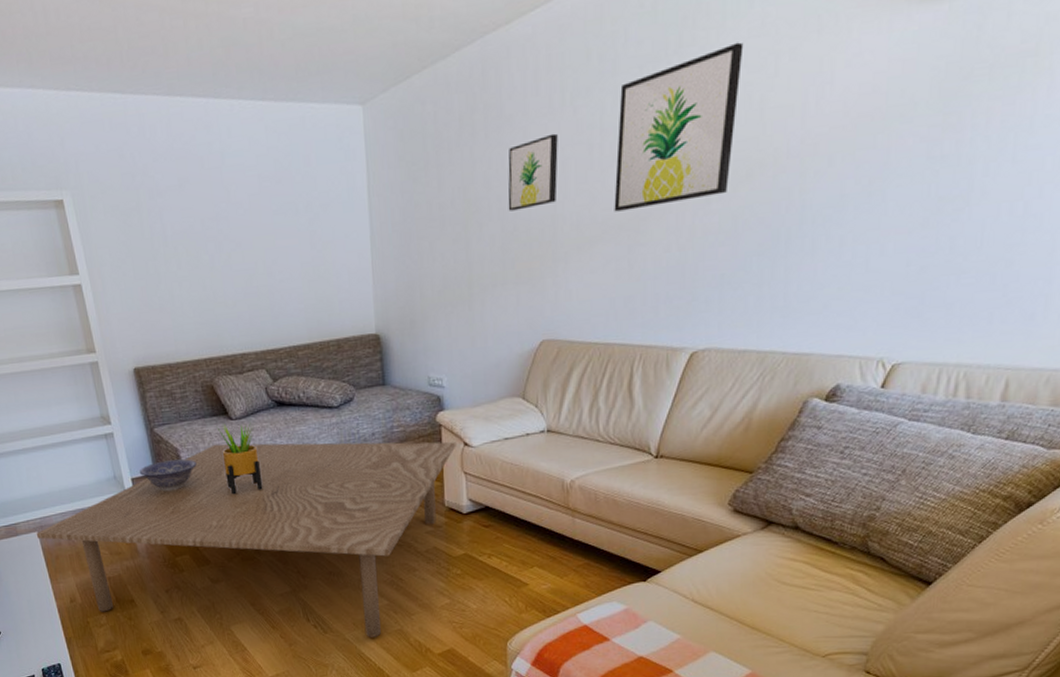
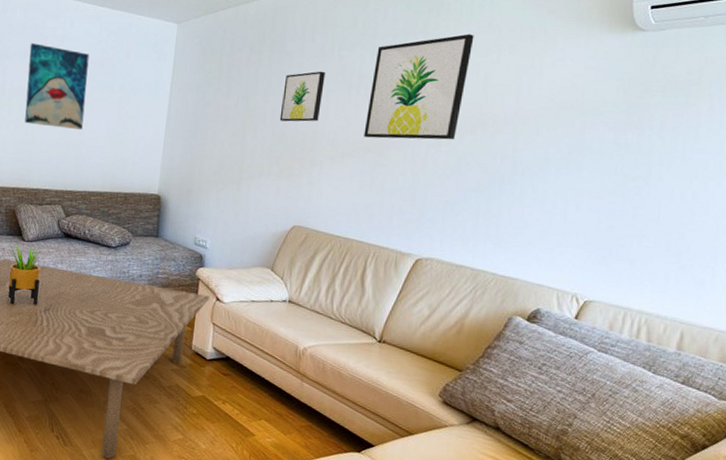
wall art: none [183,168,271,277] -> present [24,43,90,129]

